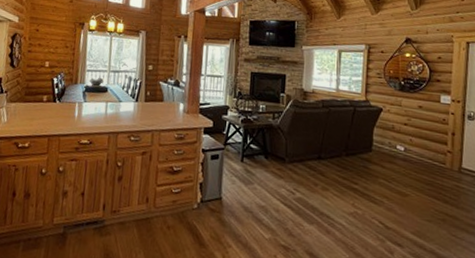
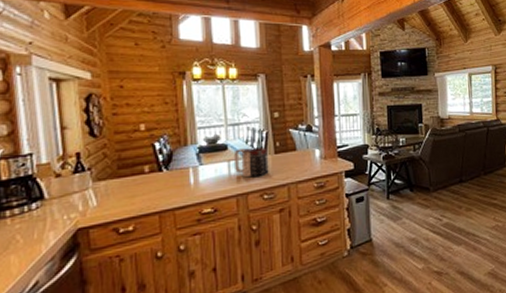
mug: none [110,92,139,120] -> present [233,147,269,178]

